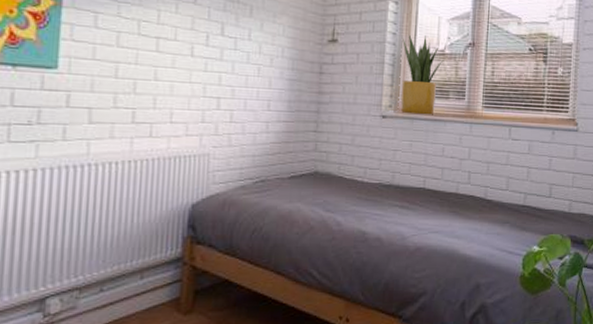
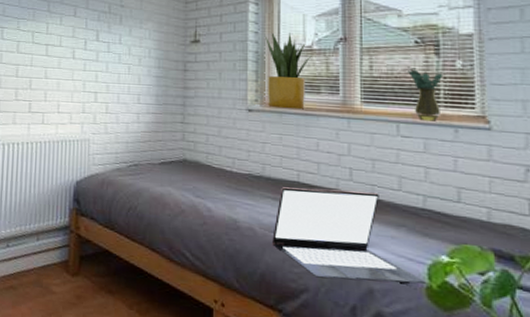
laptop: none [397,193,521,280] -> present [272,187,427,285]
vase: none [522,73,548,125] -> present [408,66,444,122]

